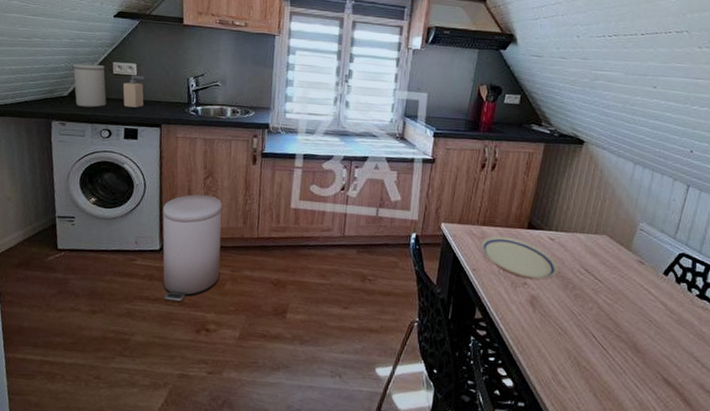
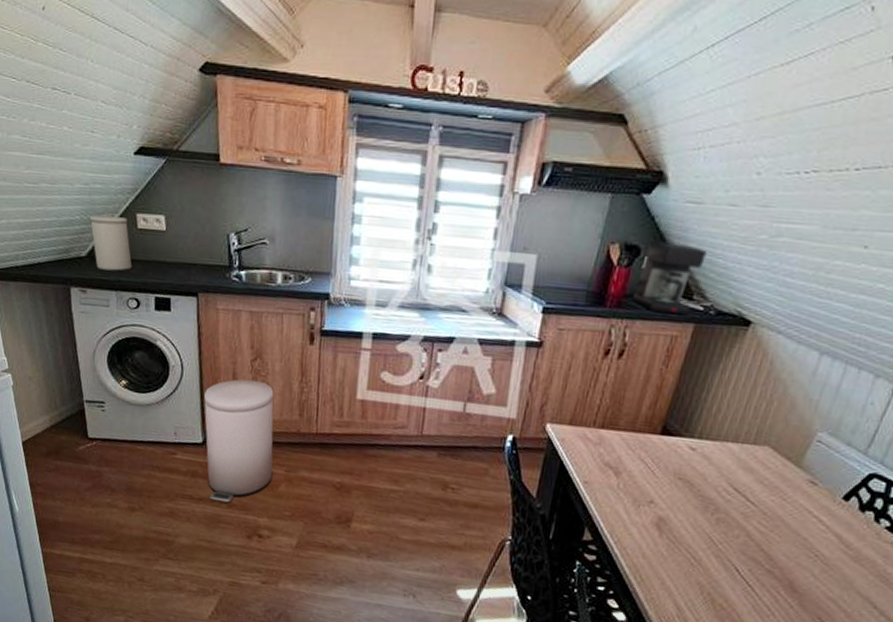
soap dispenser: present [122,75,146,108] -> none [149,230,177,272]
plate: present [481,235,558,280] -> none [597,441,698,498]
coffee maker: none [498,83,548,138] -> present [631,241,706,316]

